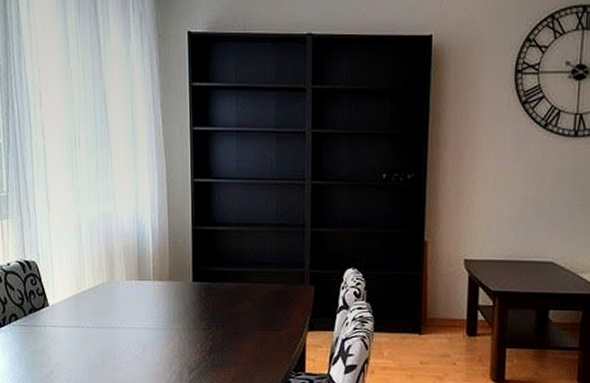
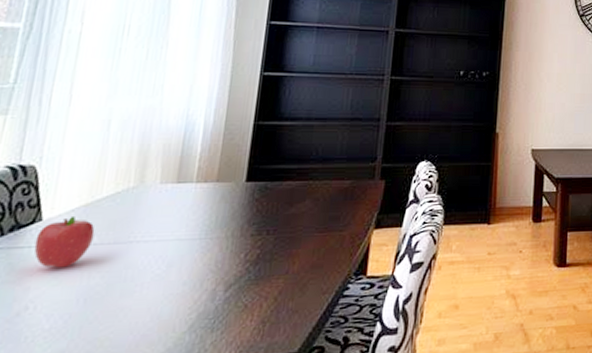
fruit: none [47,303,86,344] -> present [33,215,95,268]

